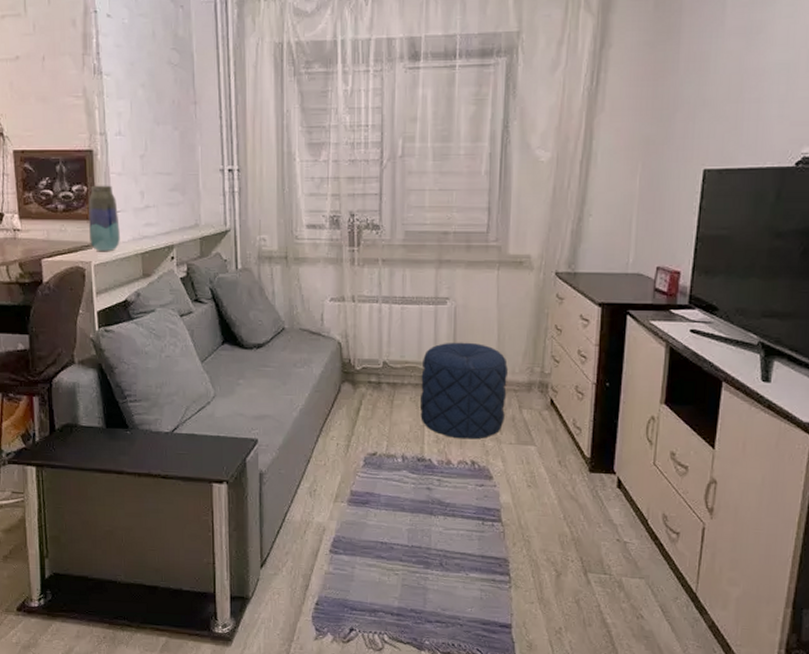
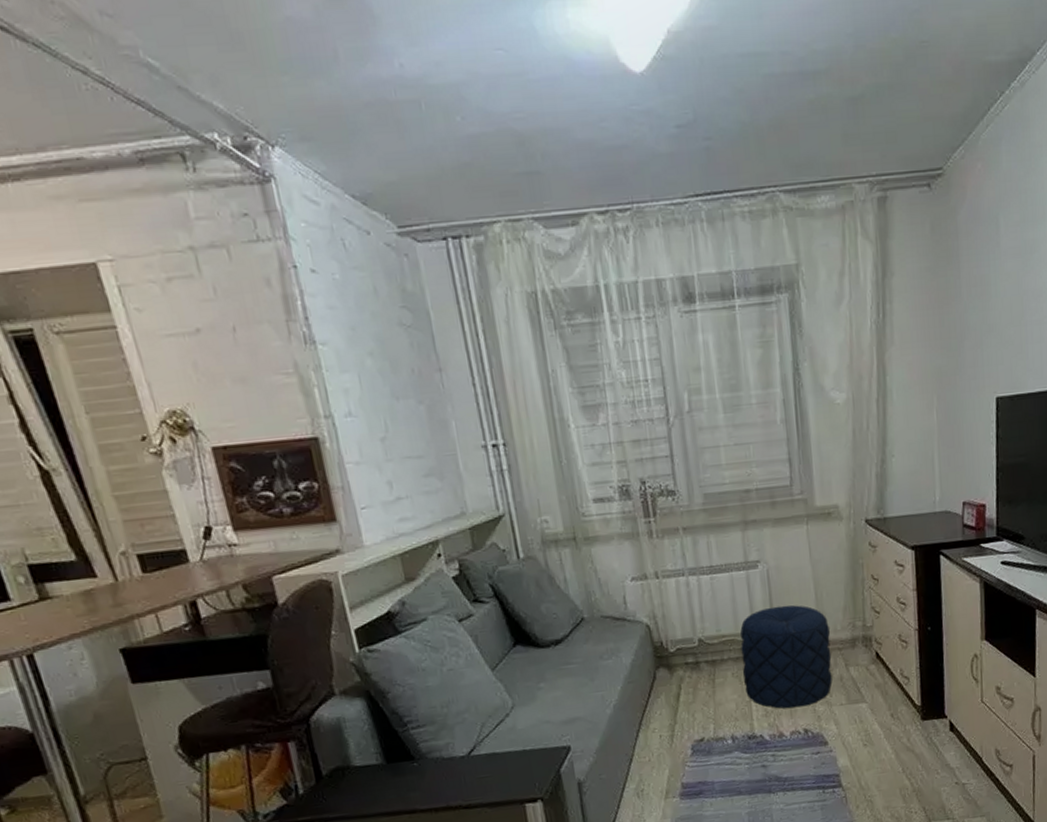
vase: present [88,185,120,252] -> none [321,477,371,559]

